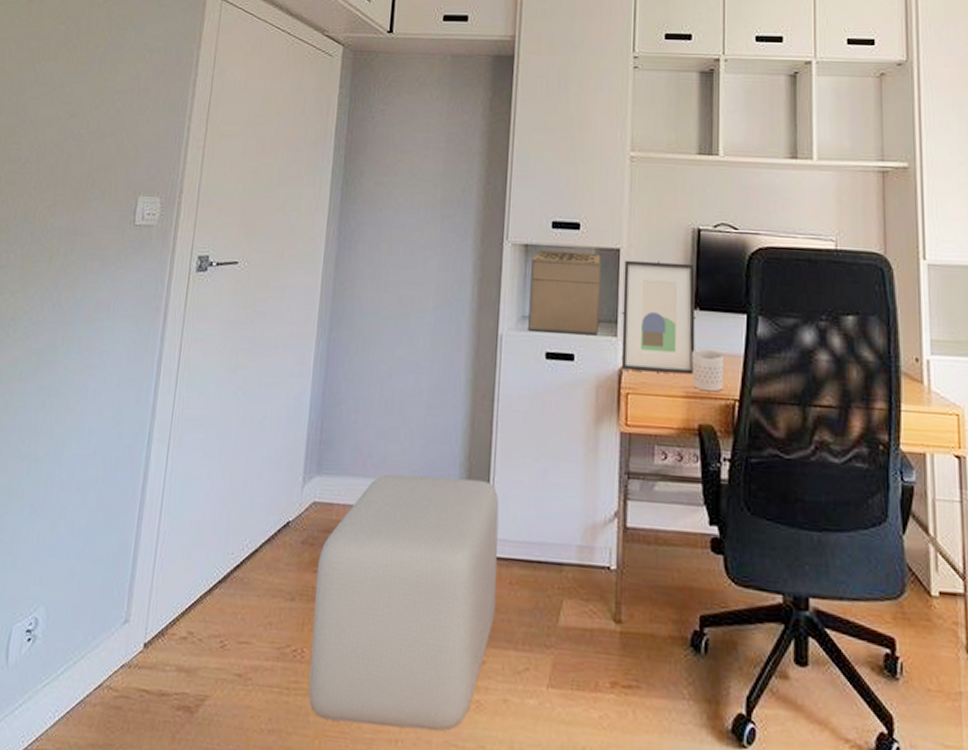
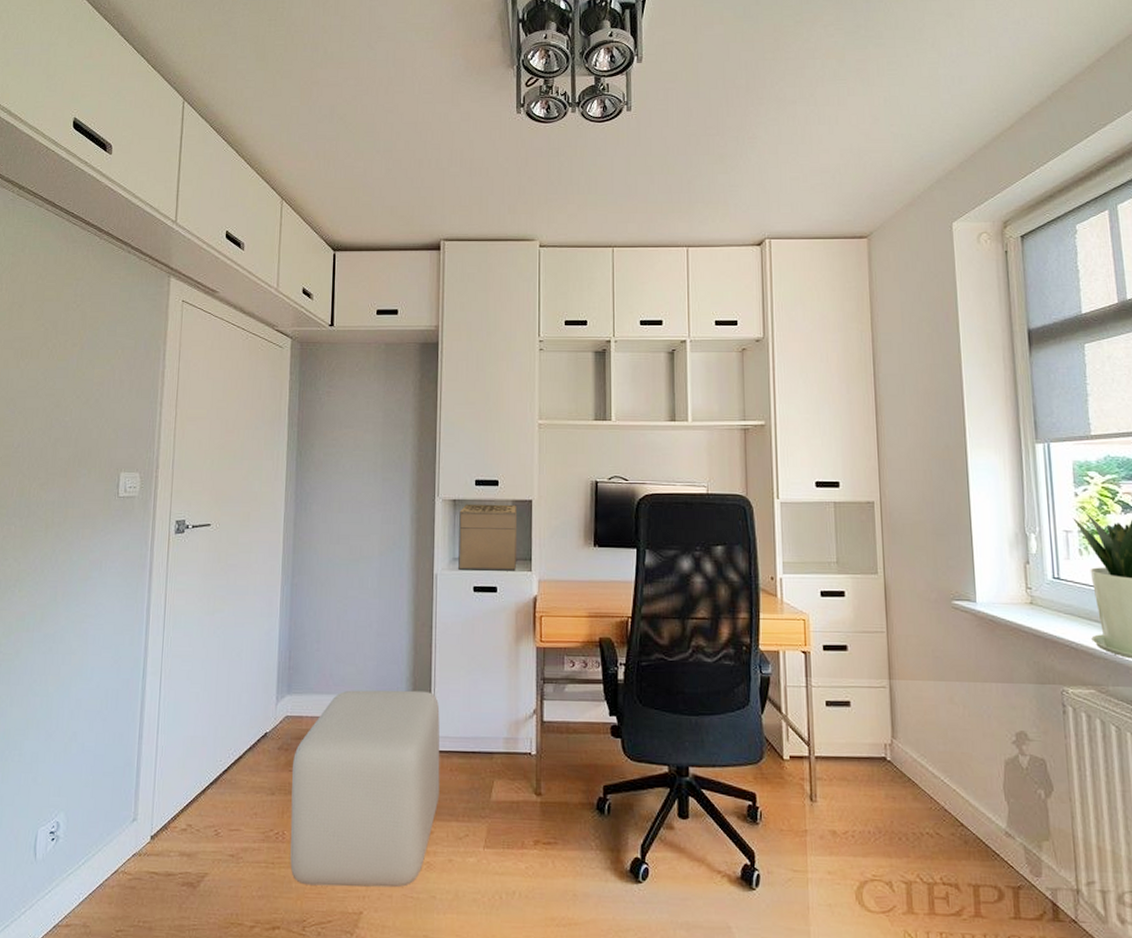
picture frame: present [621,260,696,375] -> none [534,508,595,599]
mug: present [691,348,725,392] -> none [593,577,619,612]

